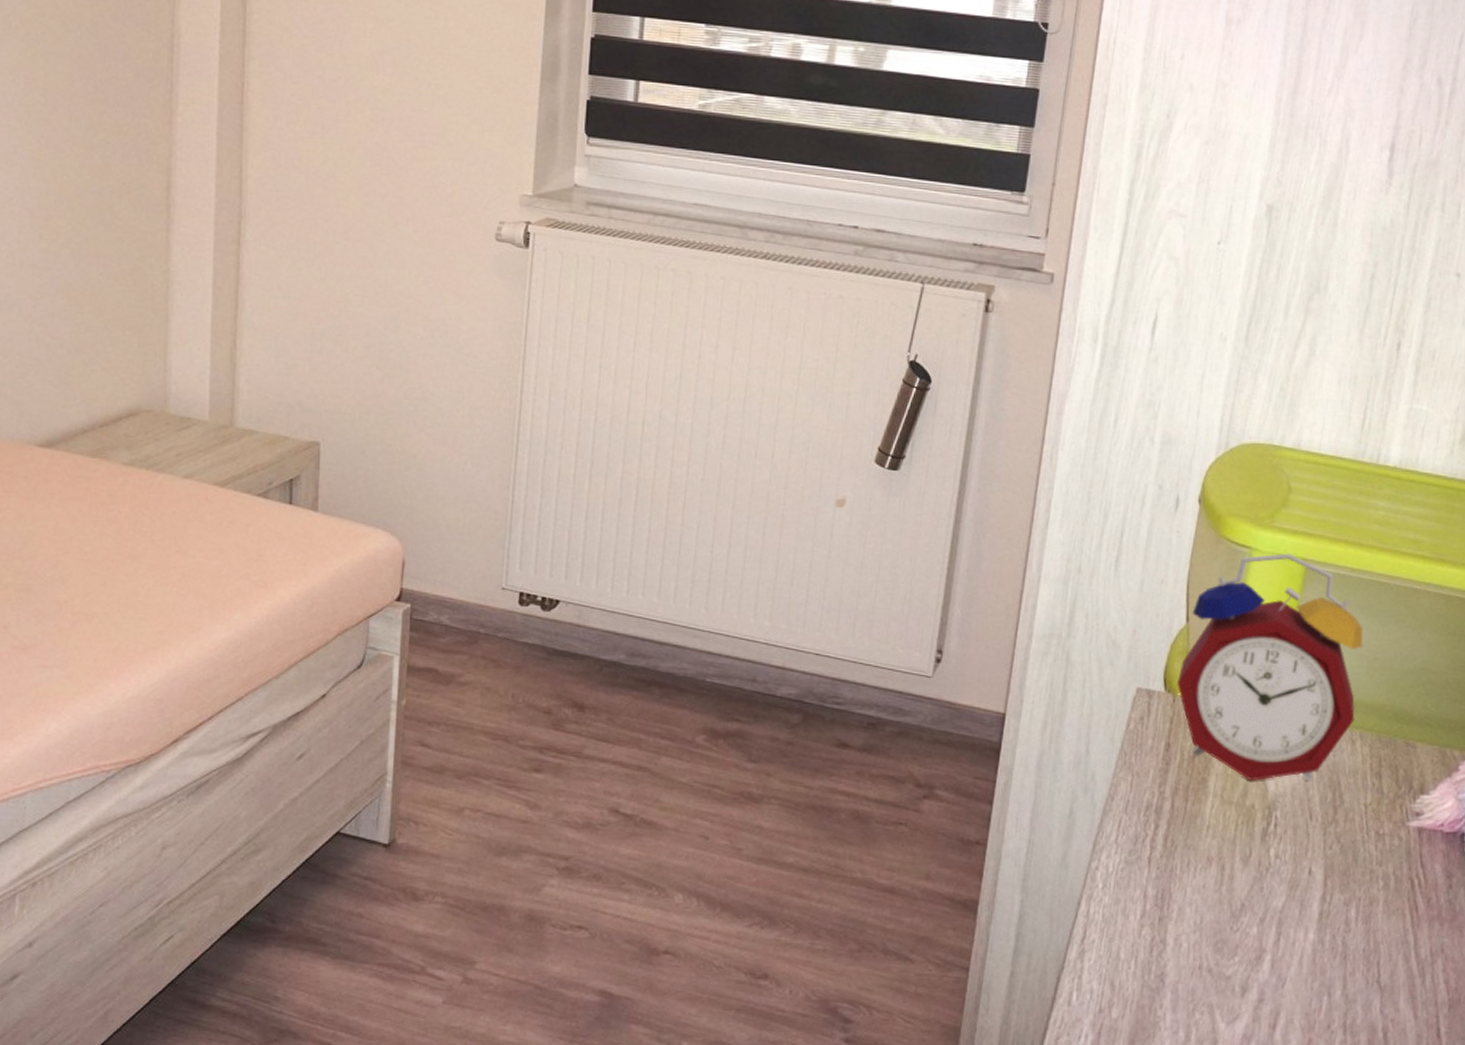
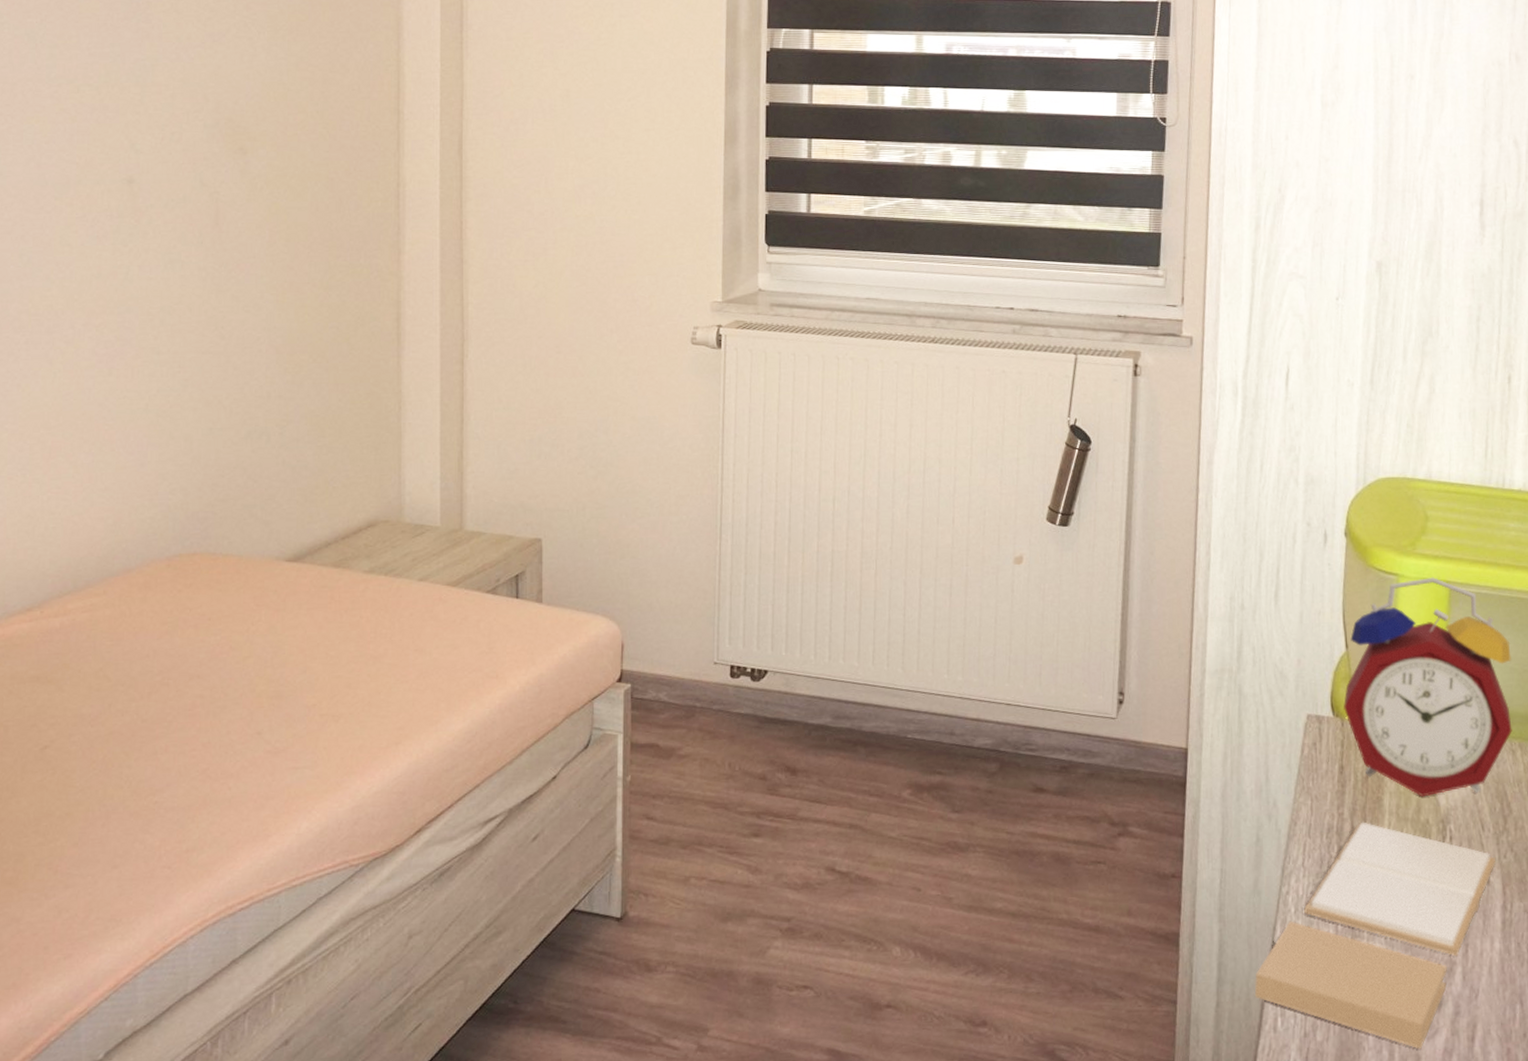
book: none [1051,802,1321,1033] -> present [1254,822,1496,1050]

